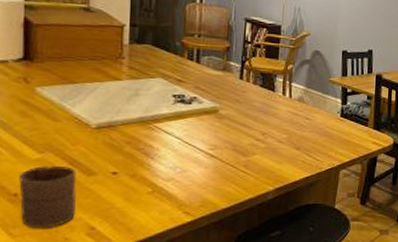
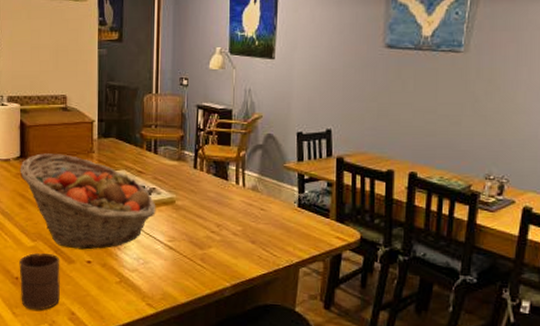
fruit basket: none [22,56,197,161] -> present [19,153,156,250]

